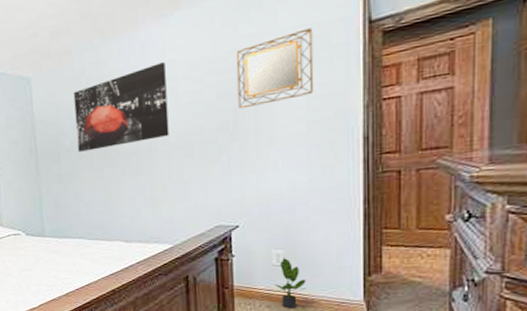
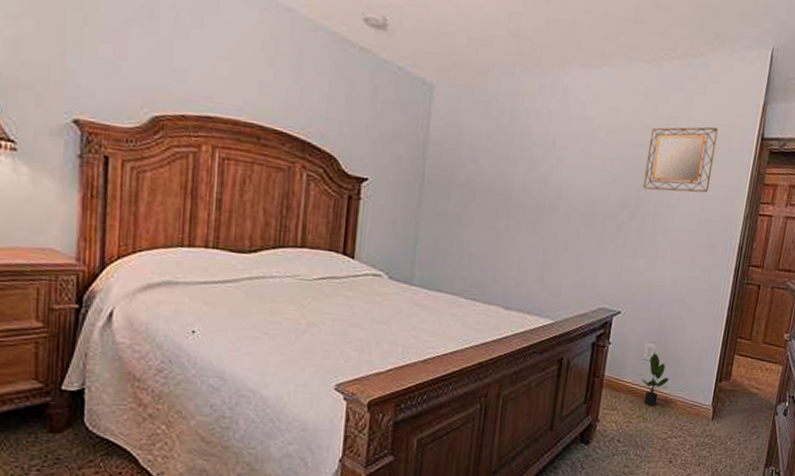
wall art: present [73,62,169,152] -> none [473,115,584,199]

